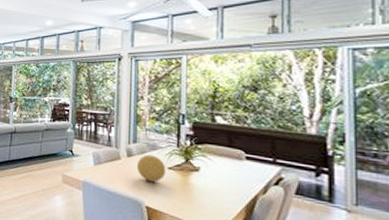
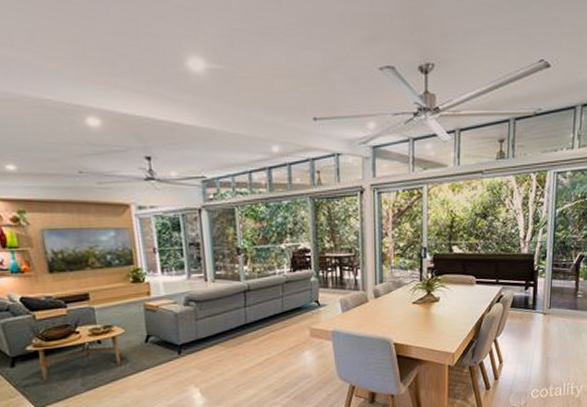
decorative ball: present [136,154,166,182] -> none [384,292,411,319]

